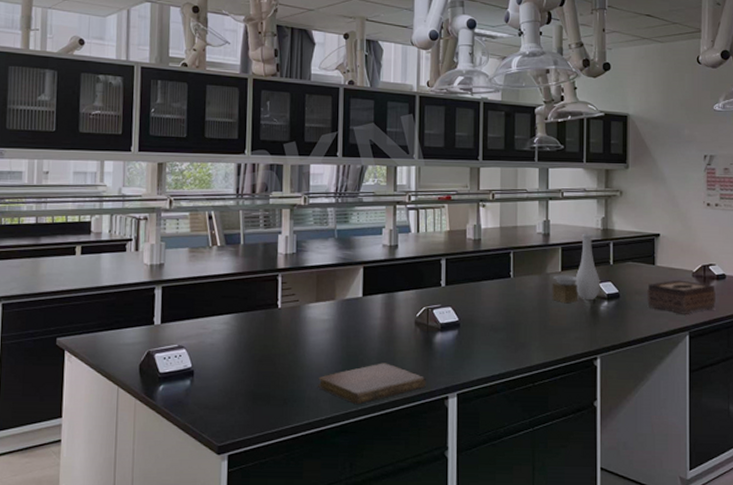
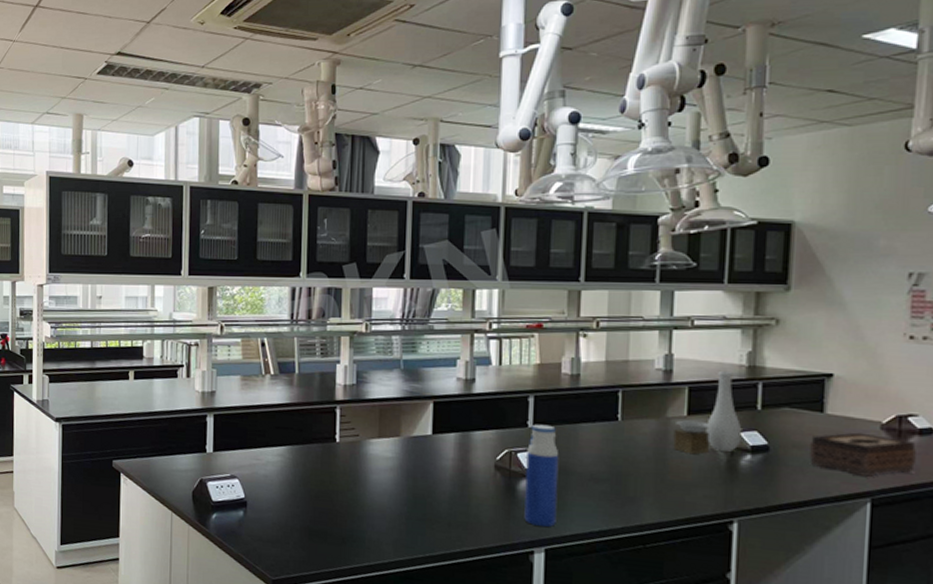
notebook: present [318,363,426,405] -> none [380,508,507,552]
water bottle: none [440,283,467,375] -> present [524,424,559,528]

